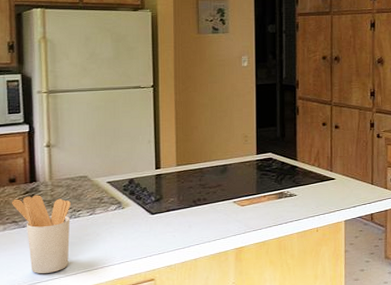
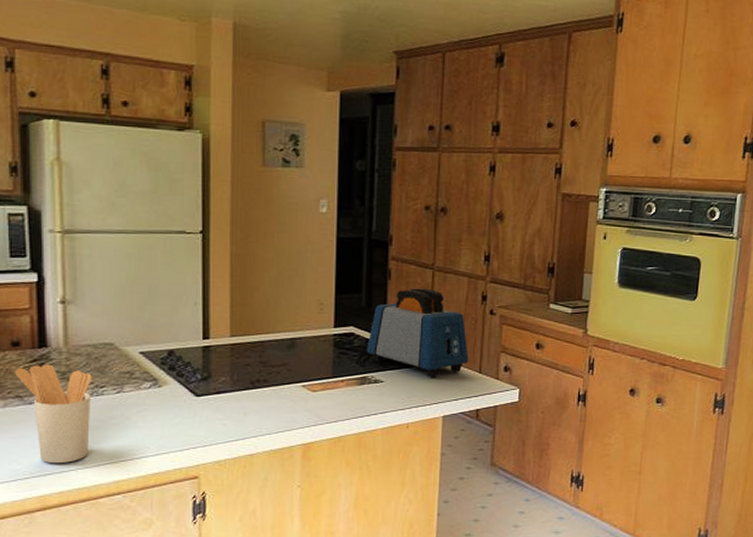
toaster: none [283,120,363,191] -> present [367,288,469,378]

